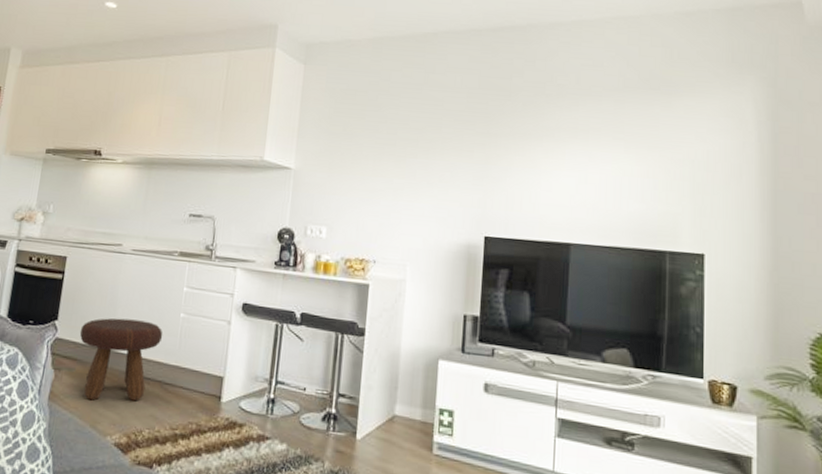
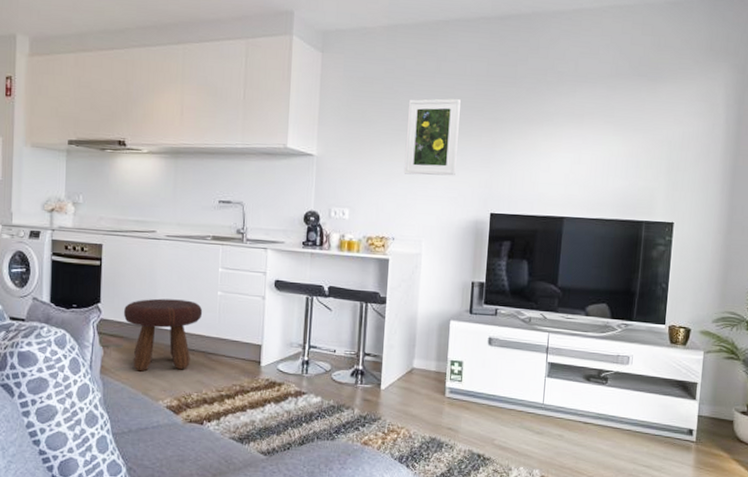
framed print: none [387,111,450,194] -> present [404,98,461,176]

